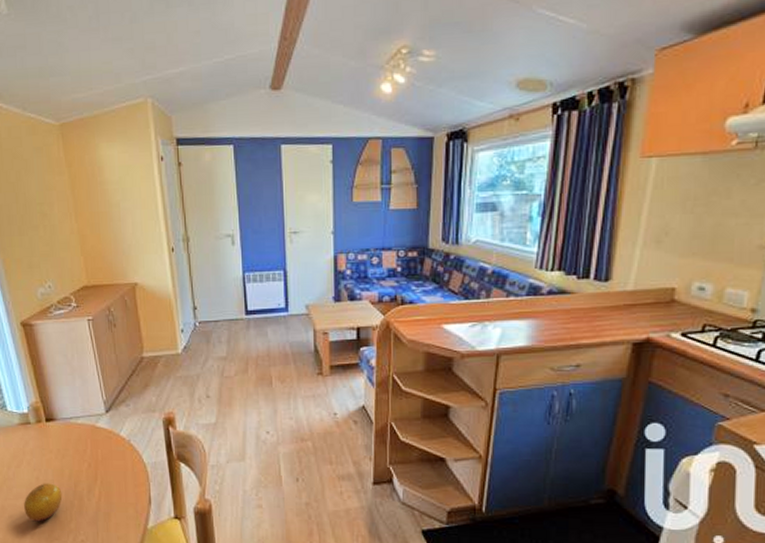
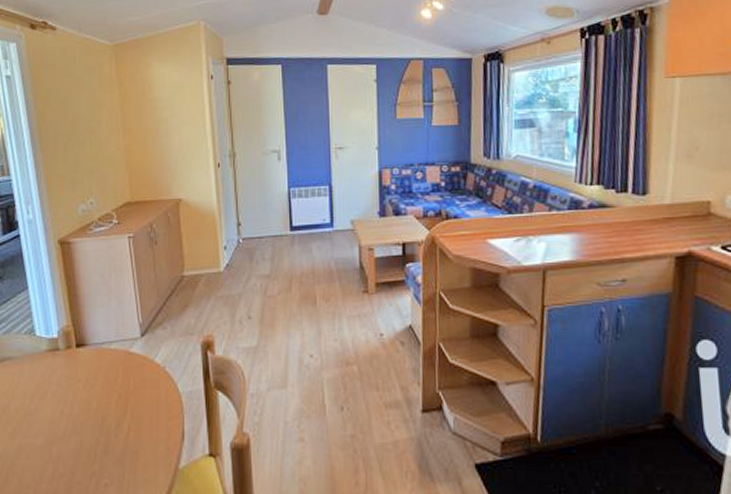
fruit: present [24,483,63,522] -> none [44,417,88,463]

